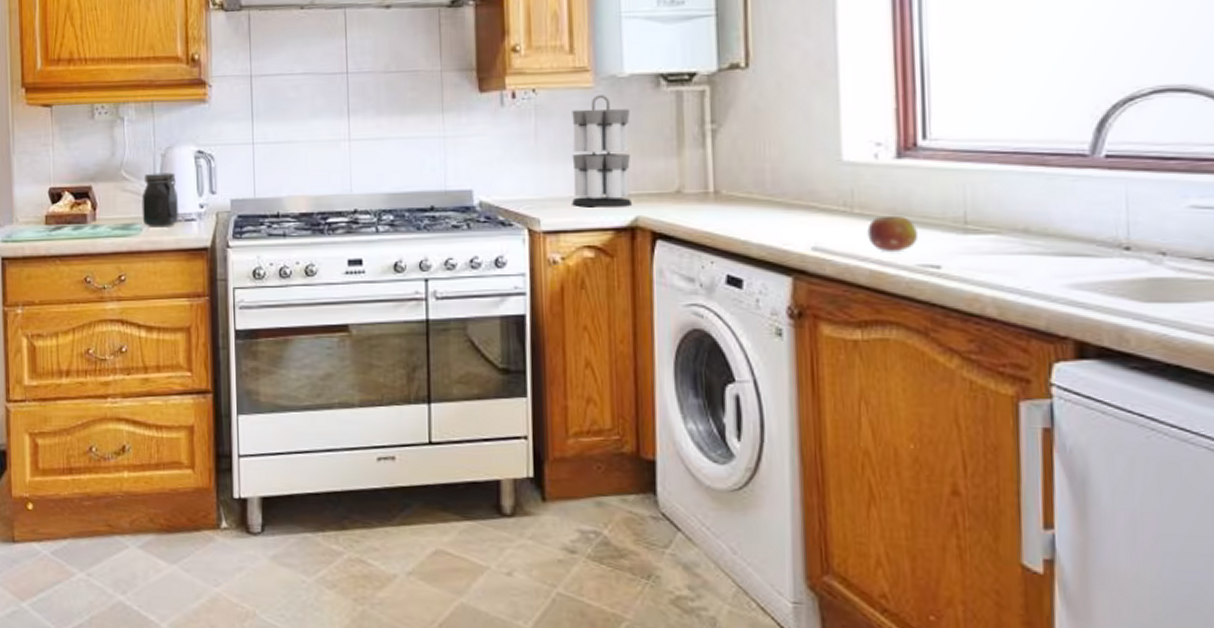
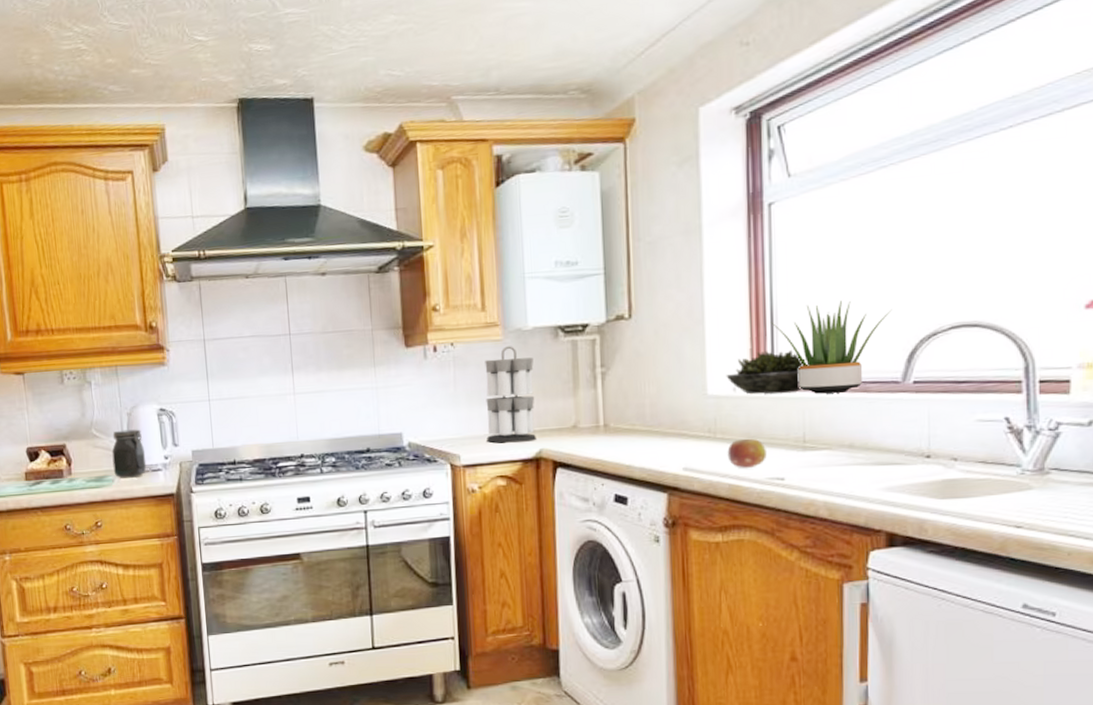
succulent plant: none [865,111,968,163] -> present [726,349,807,394]
potted plant: none [921,55,1076,166] -> present [771,301,892,394]

